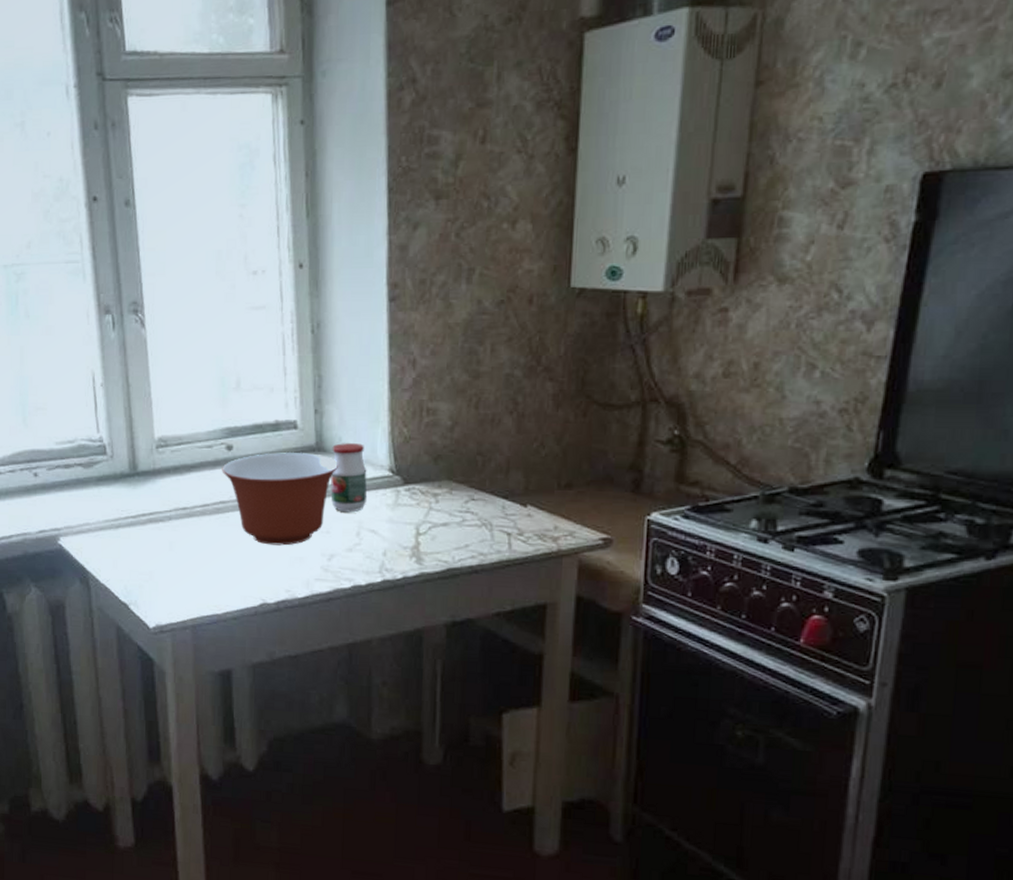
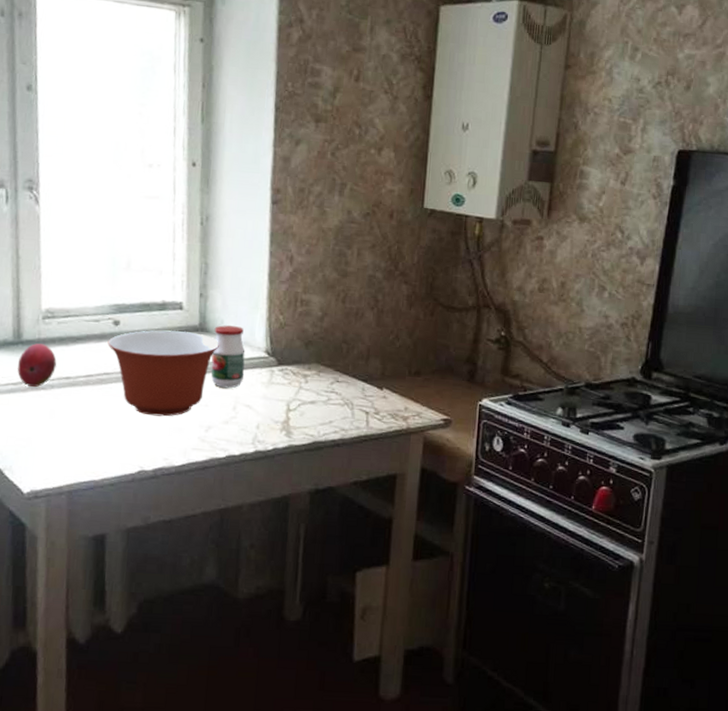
fruit: none [134,474,173,520] -> present [16,343,57,388]

